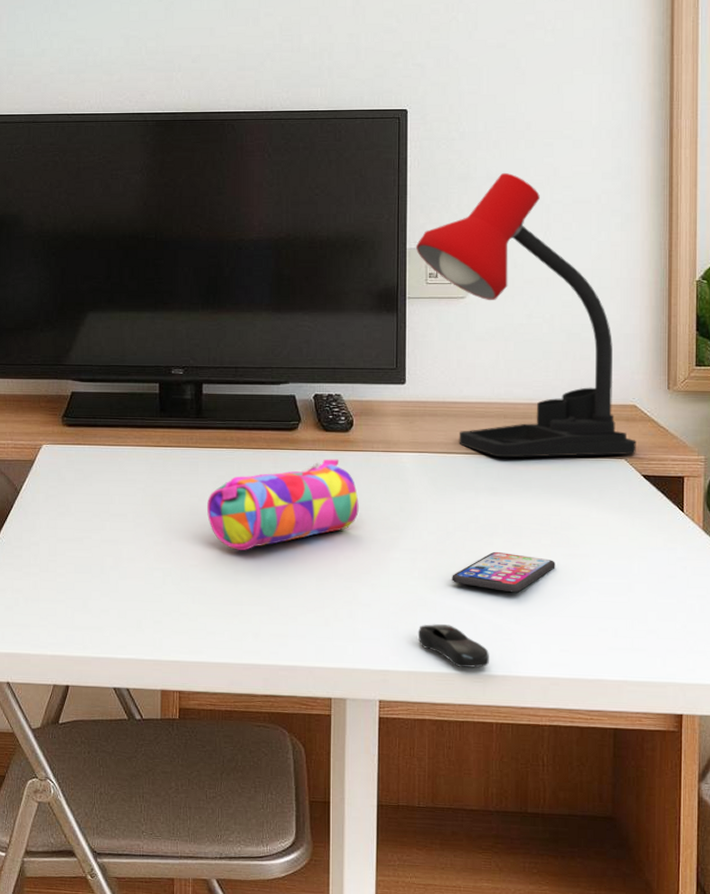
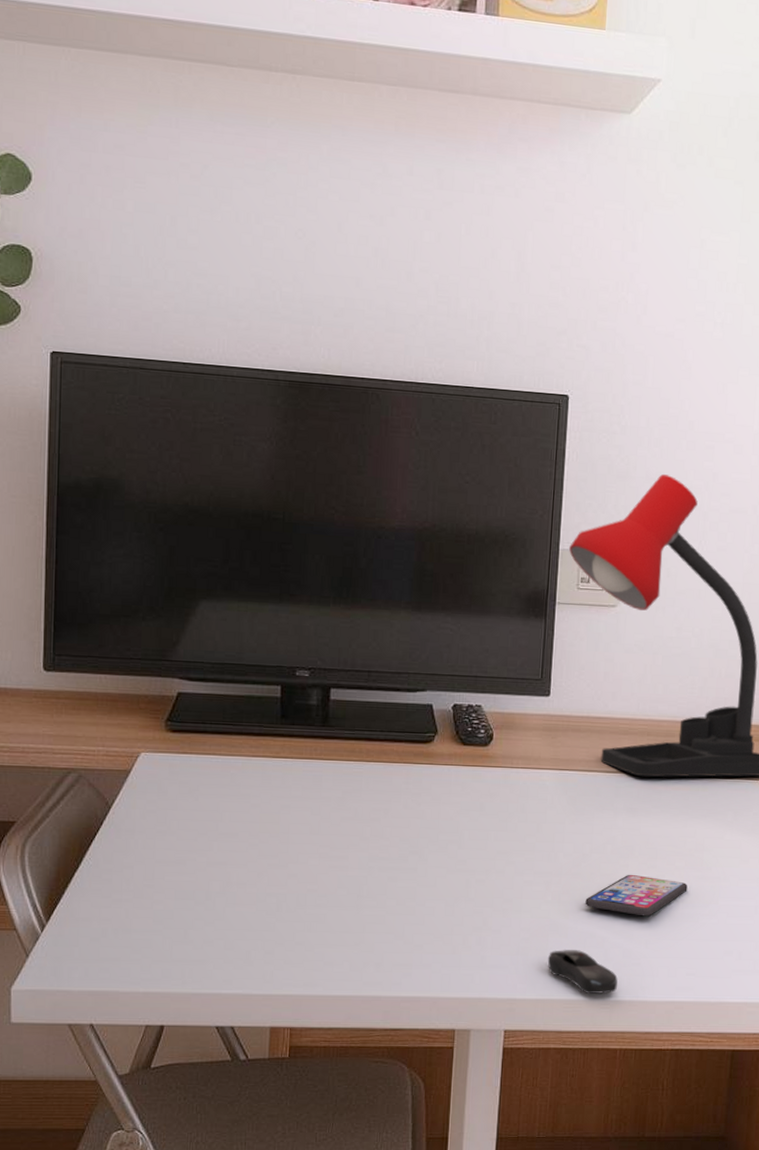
pencil case: present [207,459,359,550] -> none [330,775,495,874]

